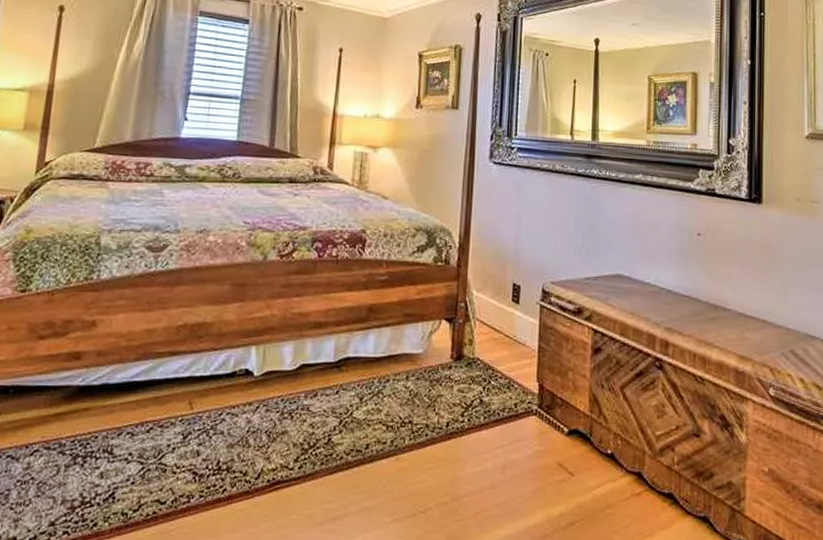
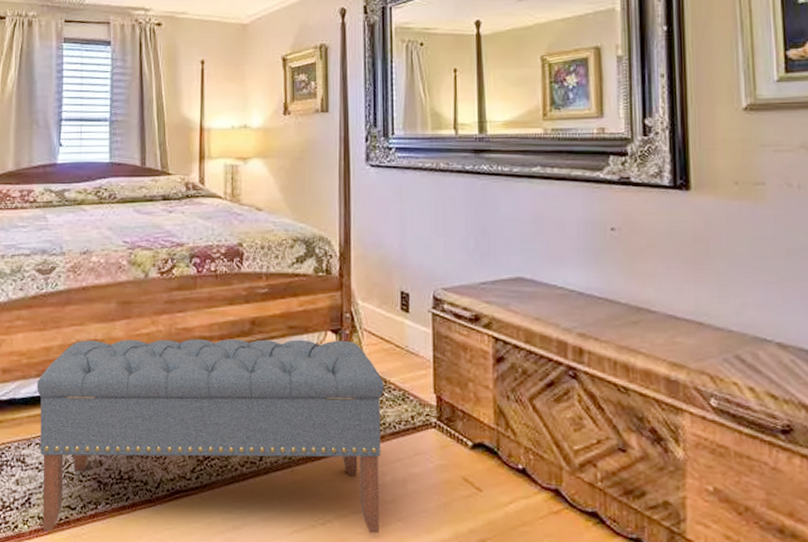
bench: none [125,322,491,529] -> present [37,338,384,533]

